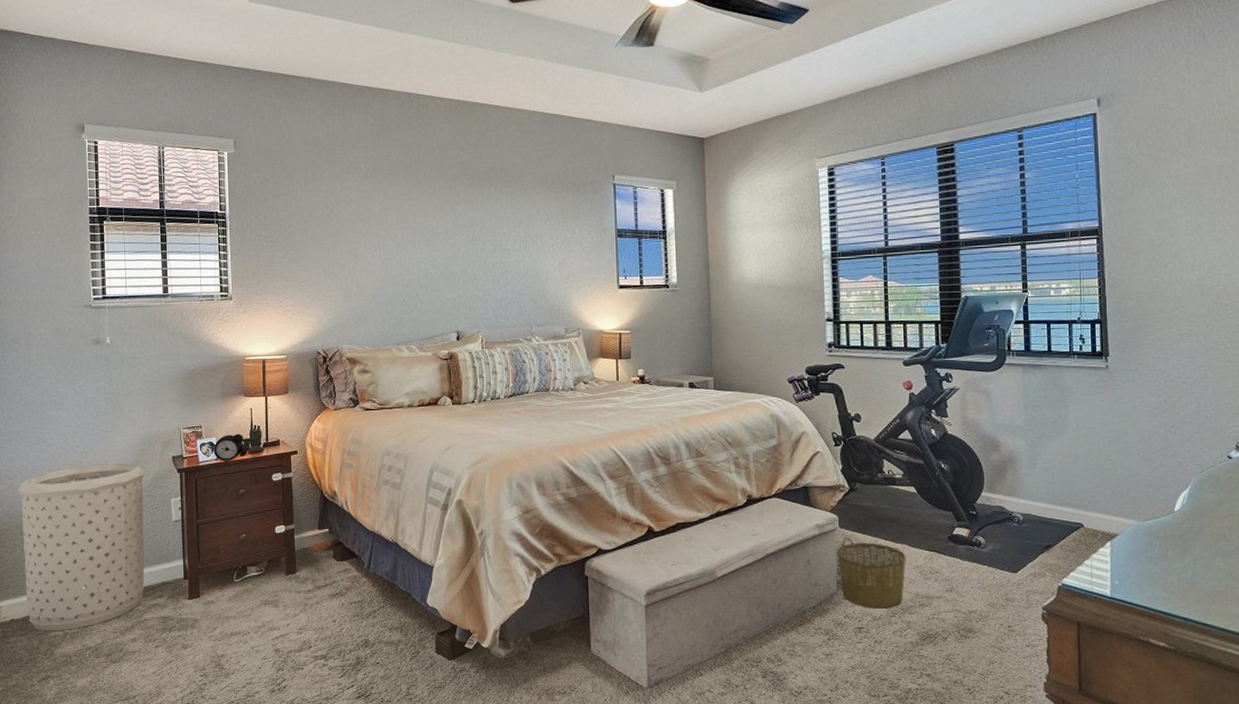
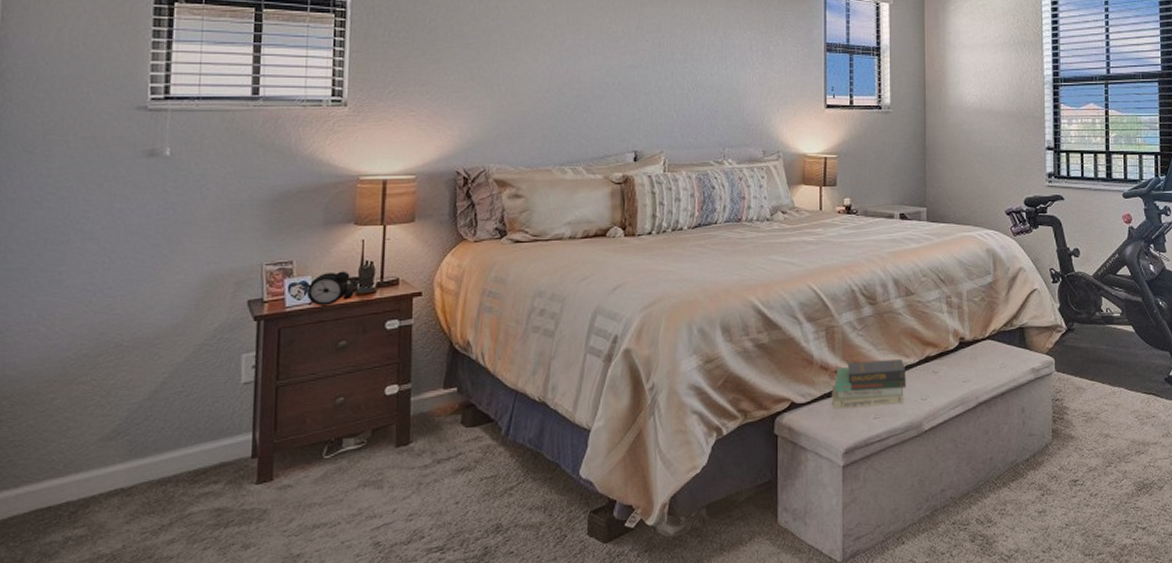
laundry basket: present [17,464,145,632] -> none [10,310,207,538]
books: none [633,514,700,557] -> present [831,359,907,410]
basket: present [837,536,906,609] -> none [1053,380,1123,459]

